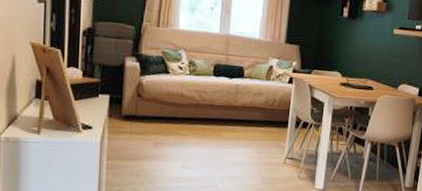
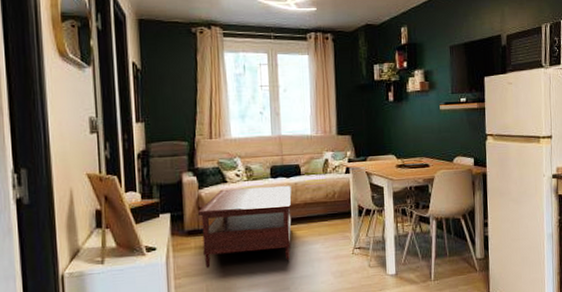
coffee table: none [137,79,233,159] -> present [198,185,292,268]

